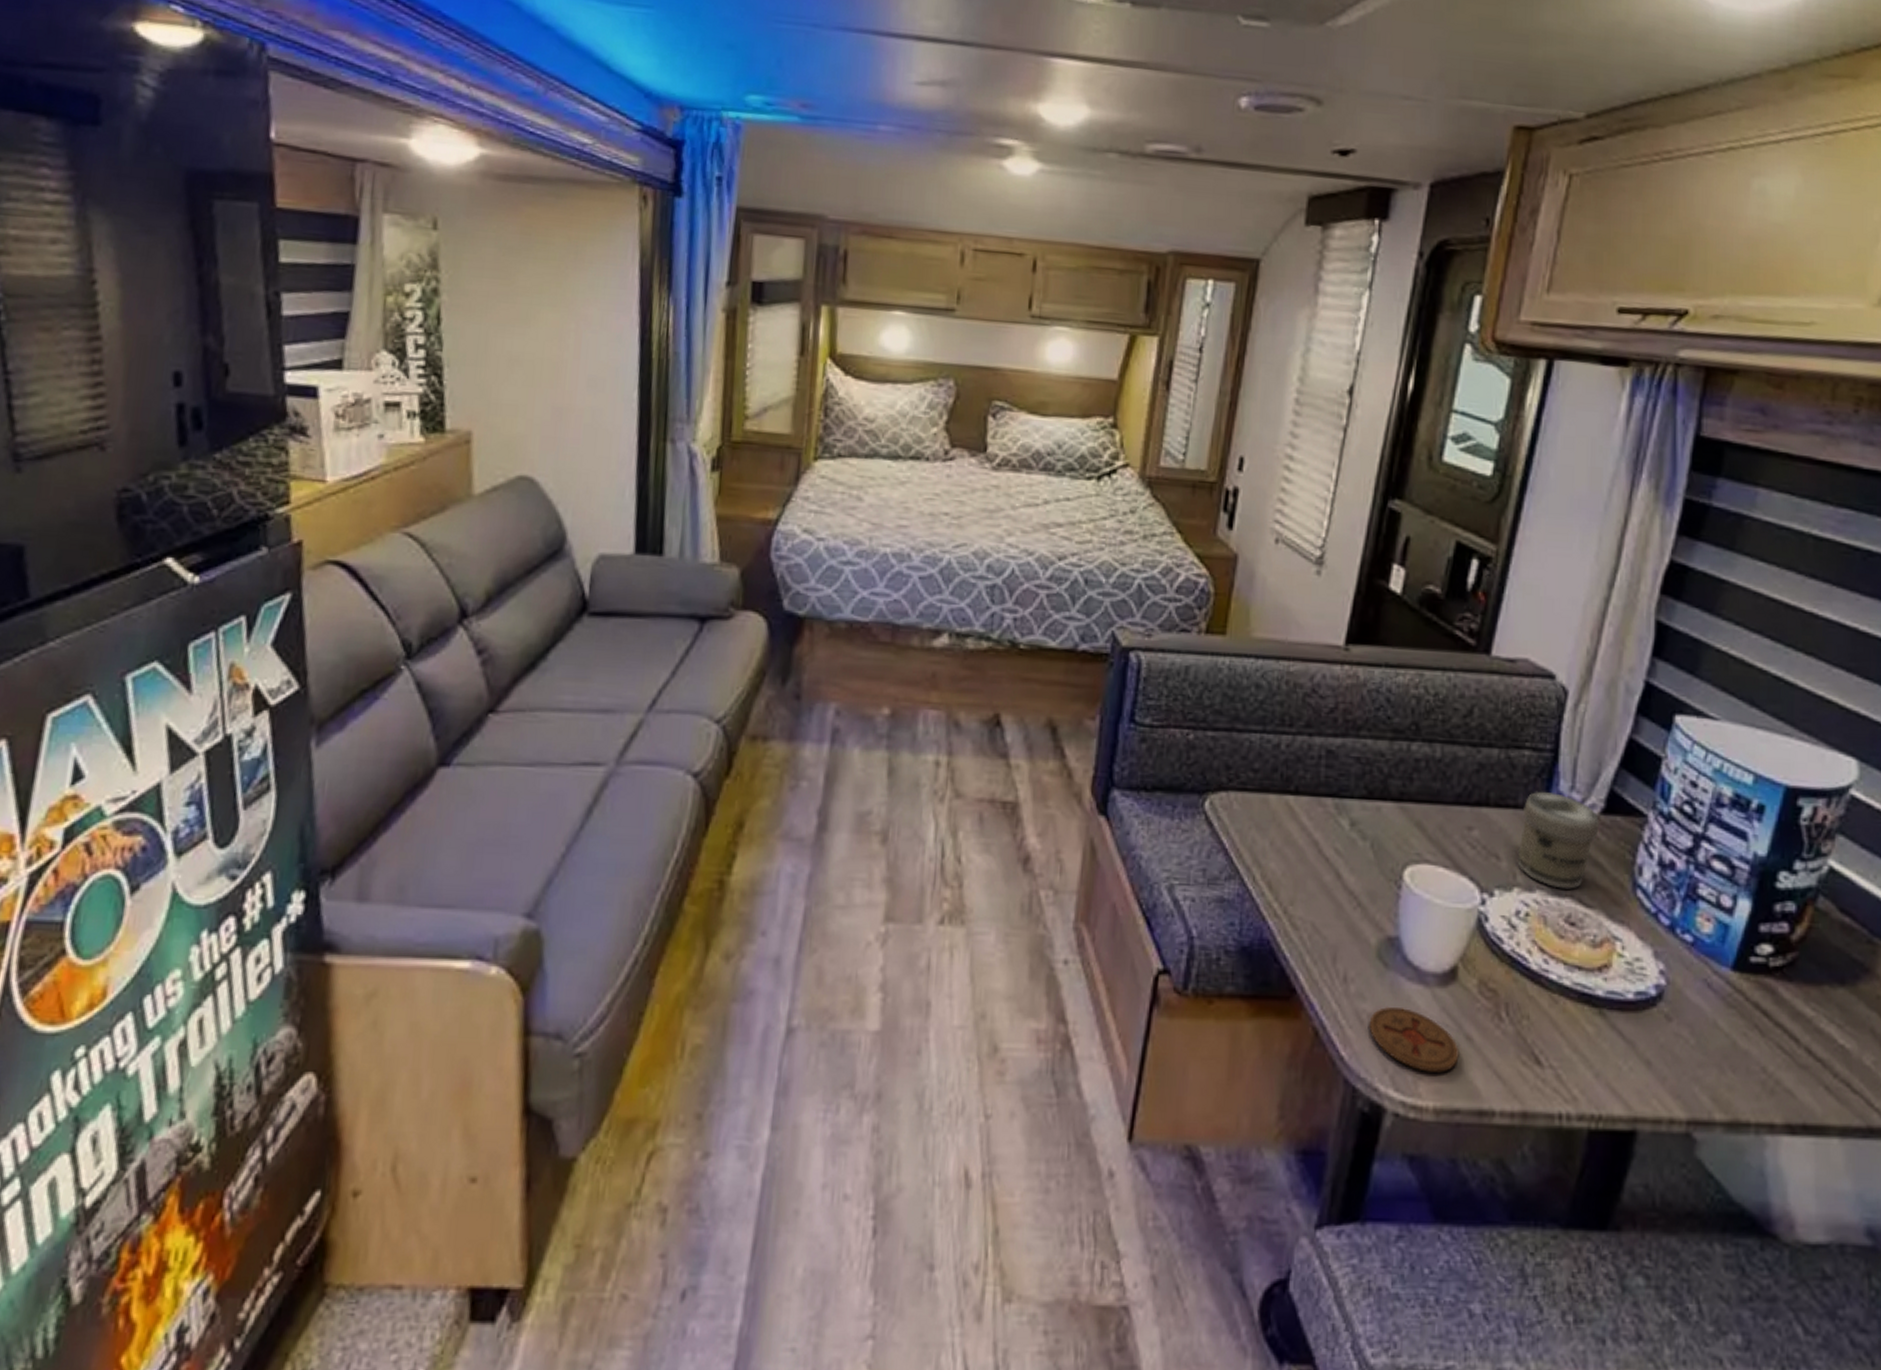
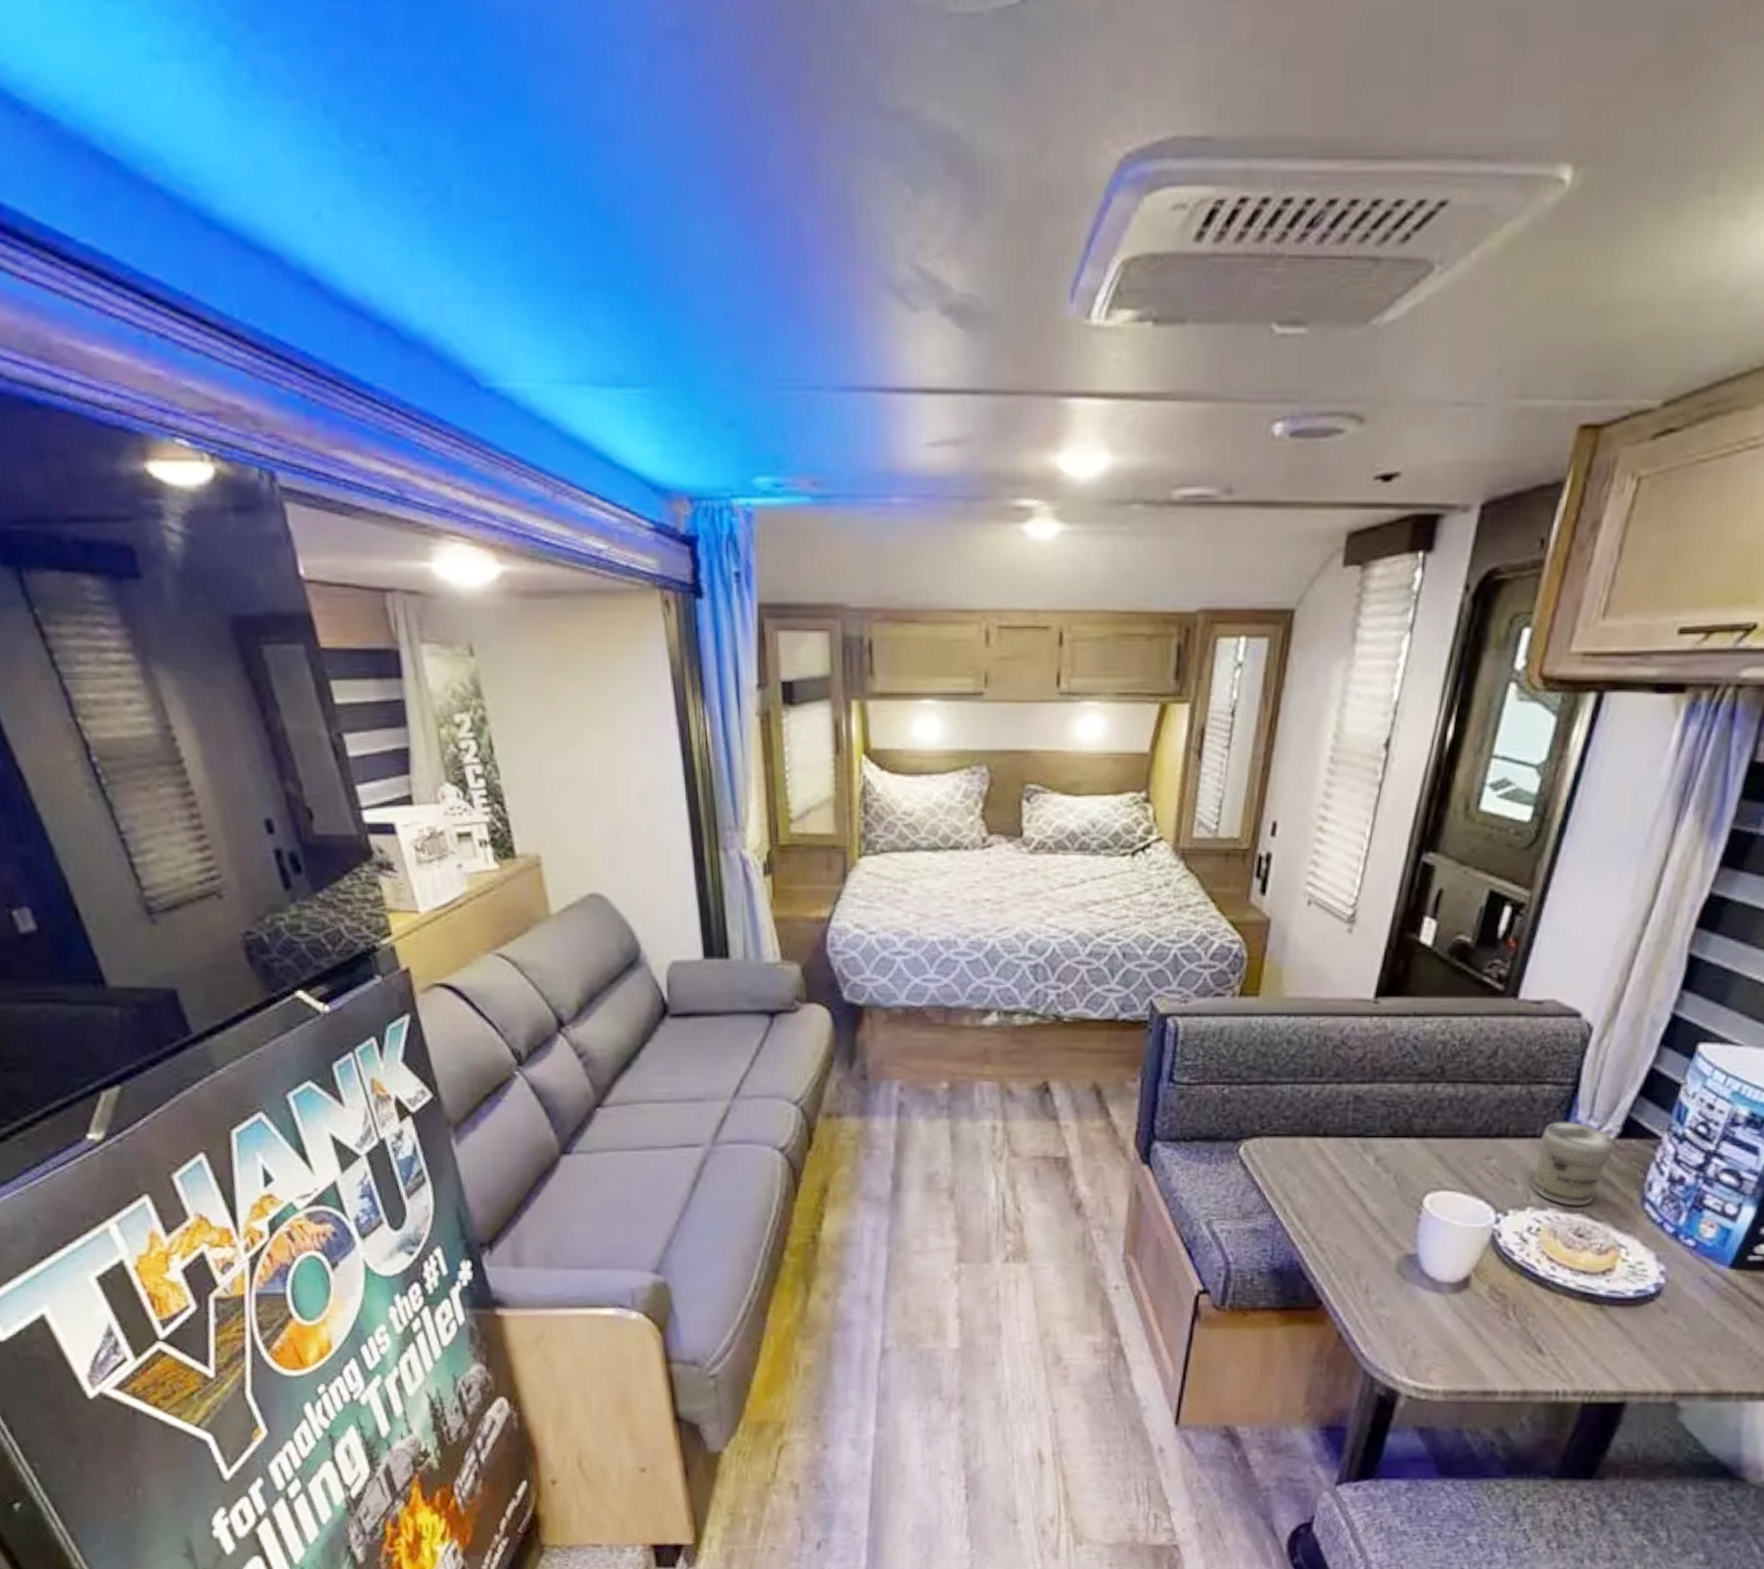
coaster: present [1369,1007,1459,1072] -> none [1387,1312,1469,1362]

